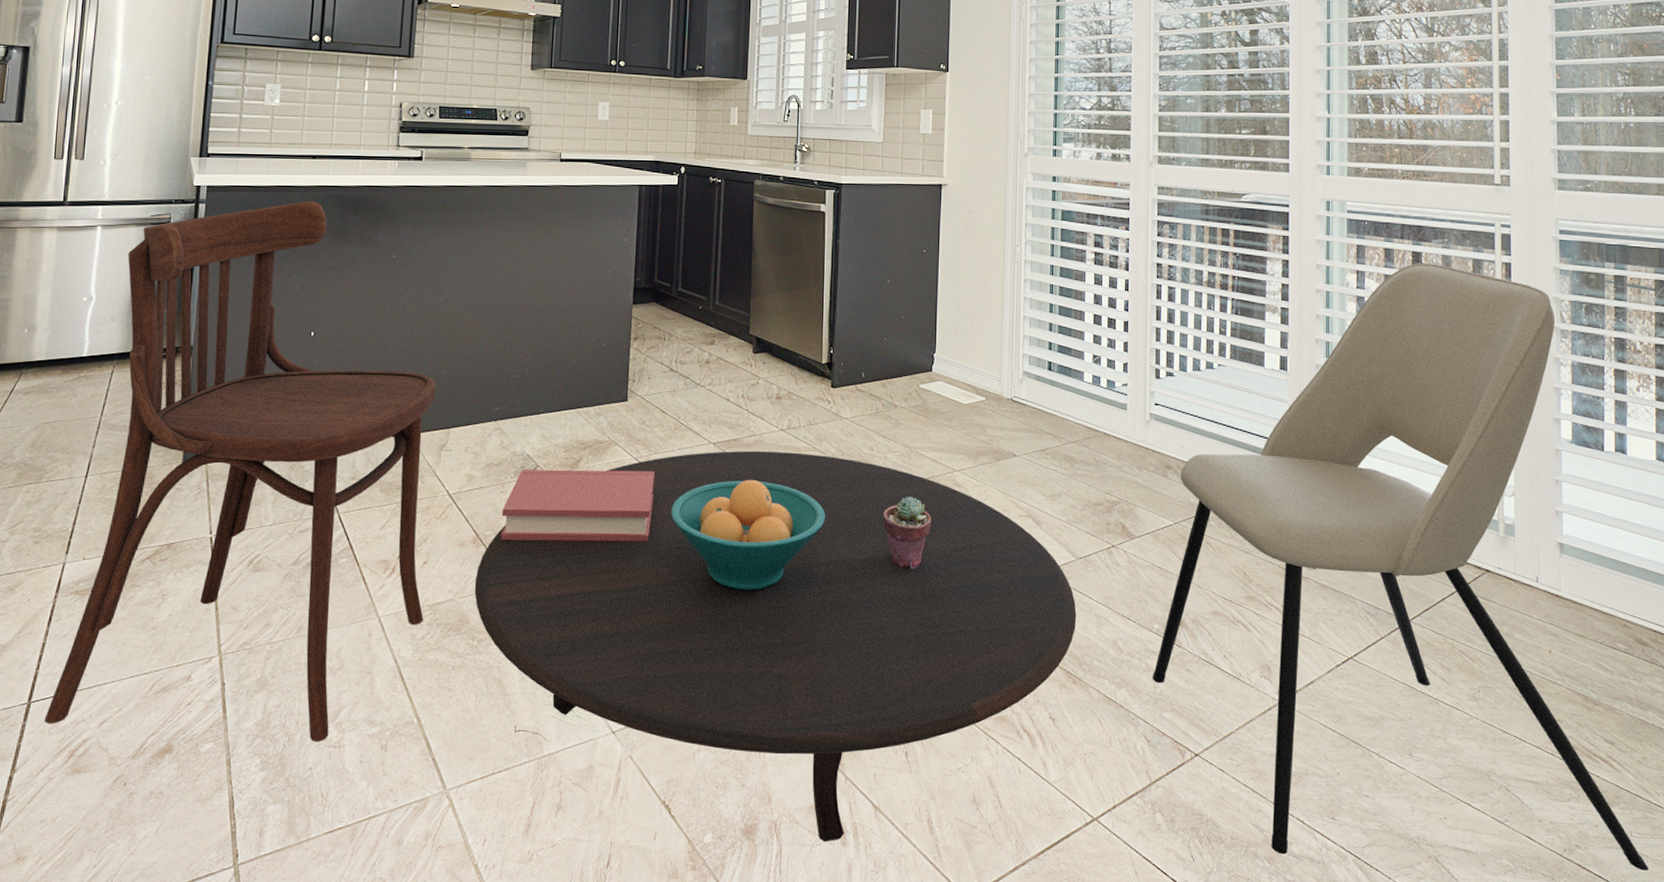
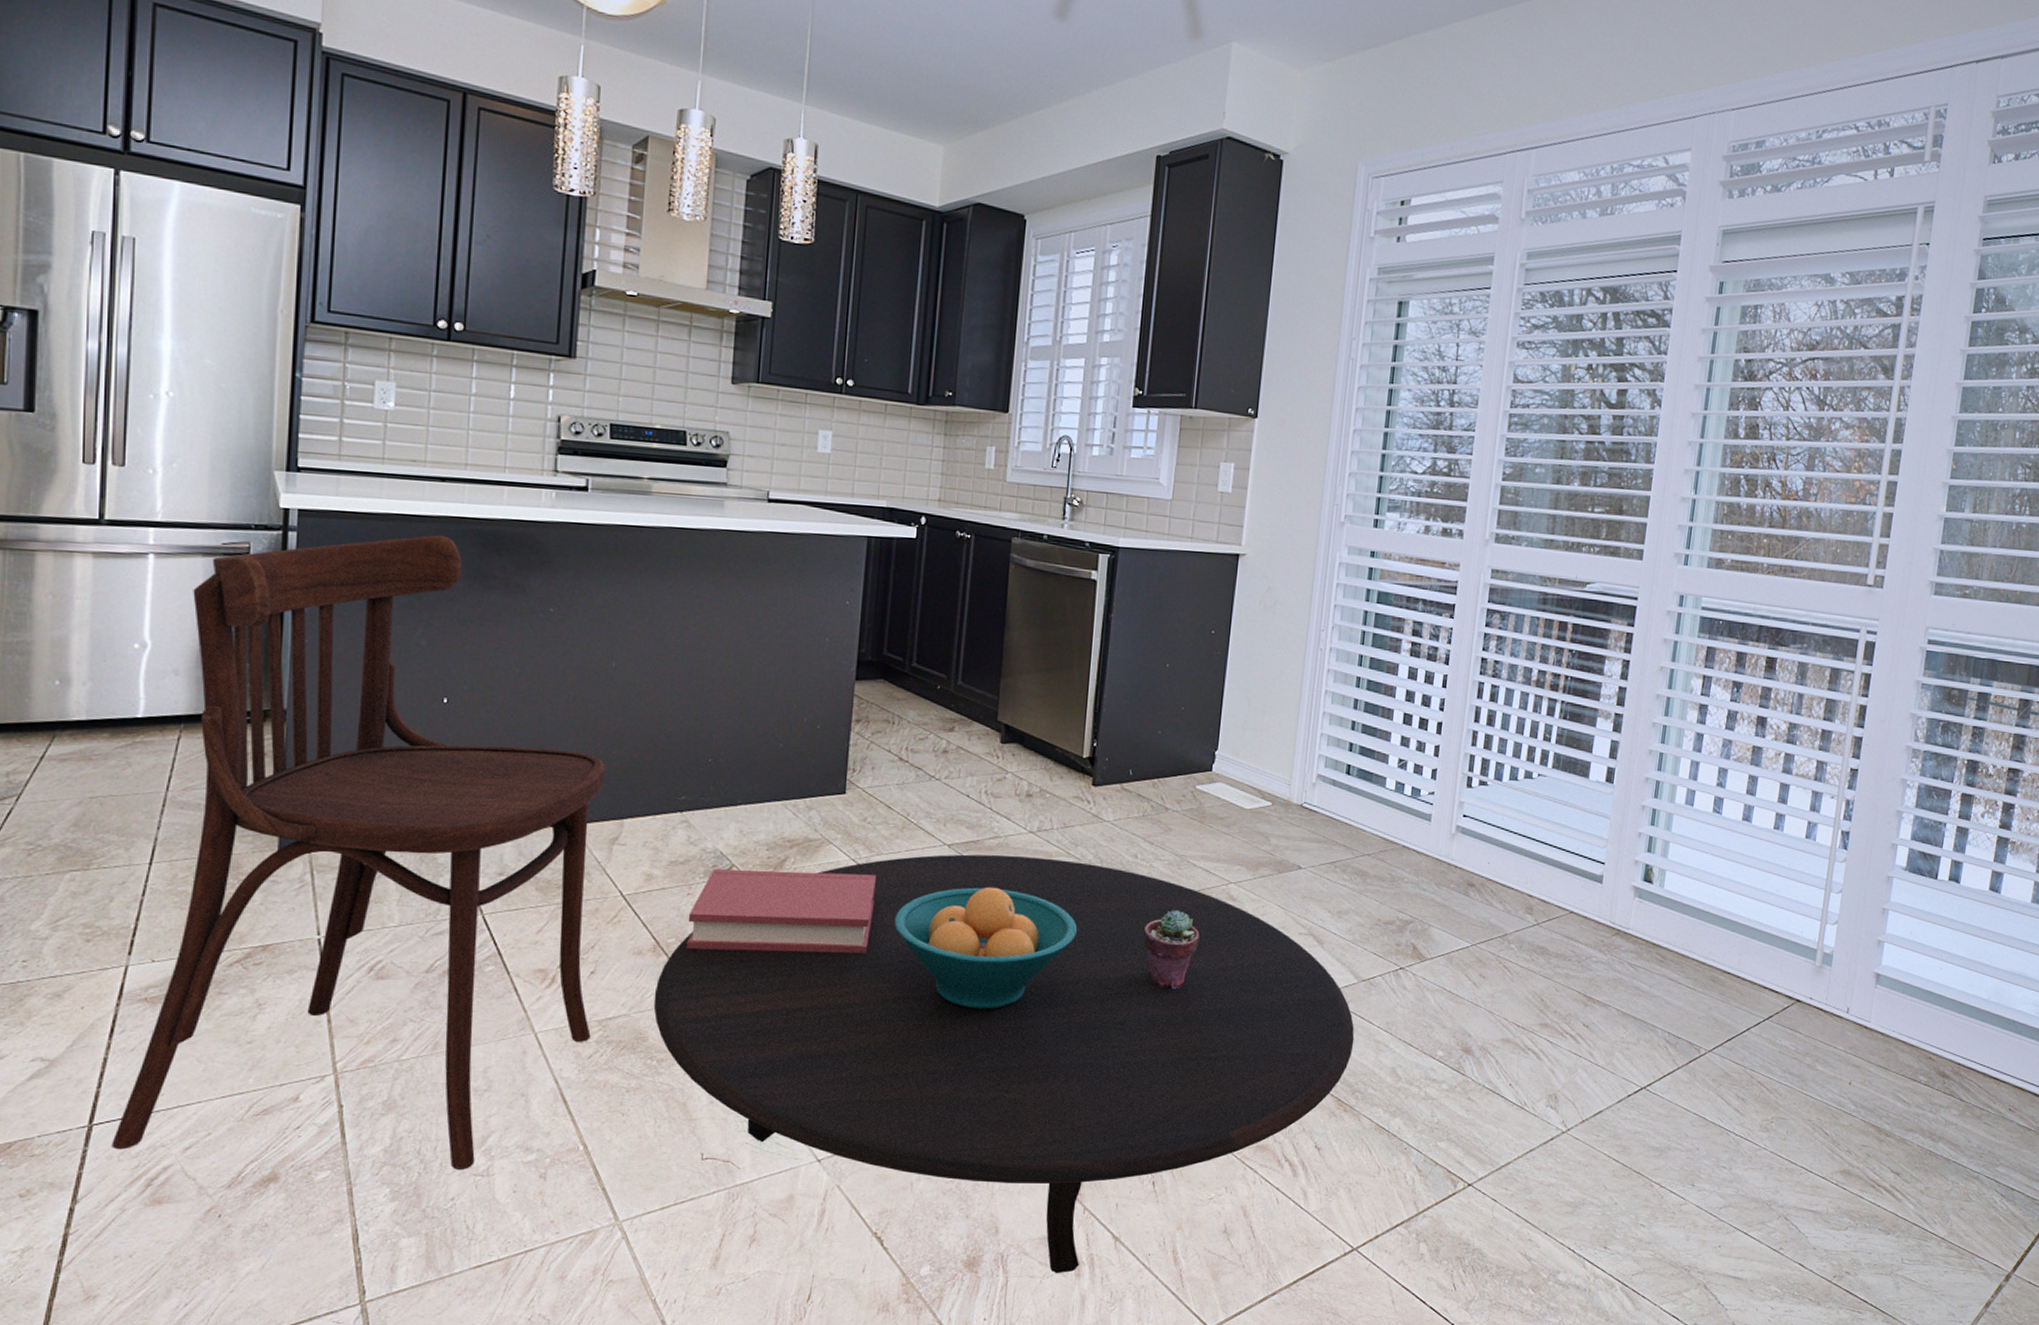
dining chair: present [1152,262,1648,870] -> none [1430,669,1914,1295]

